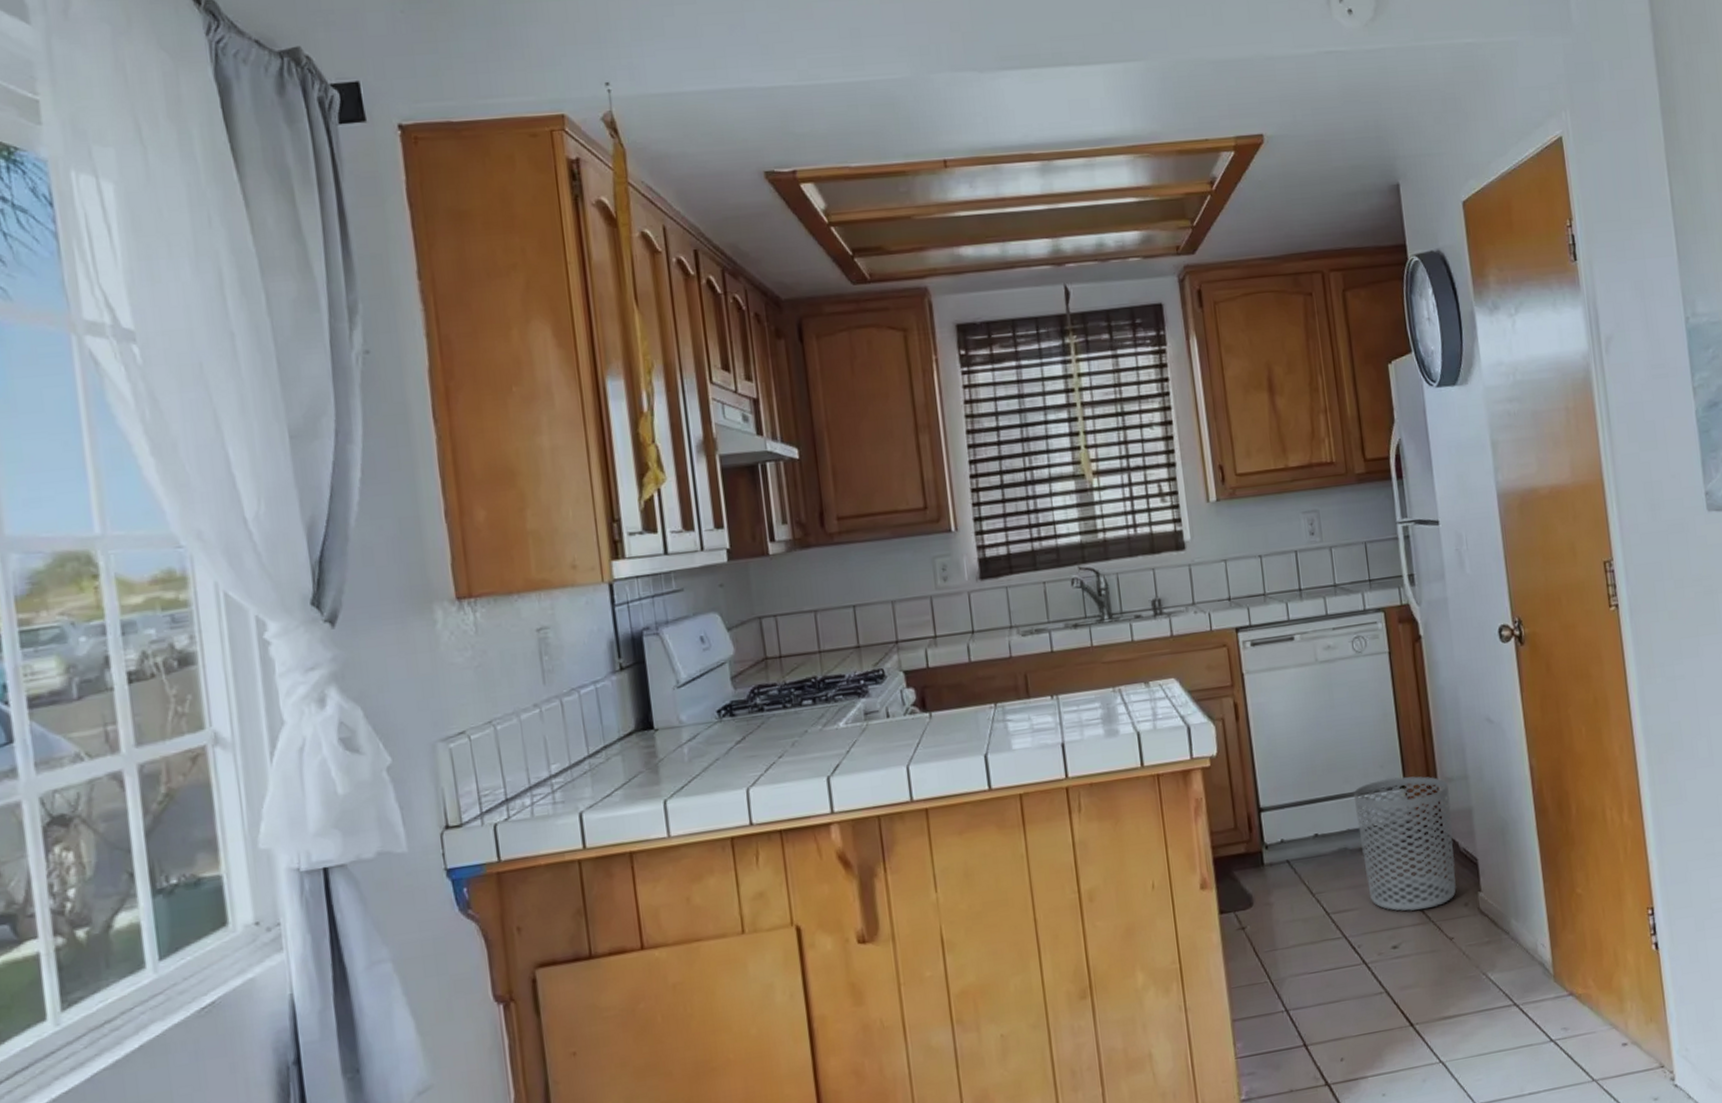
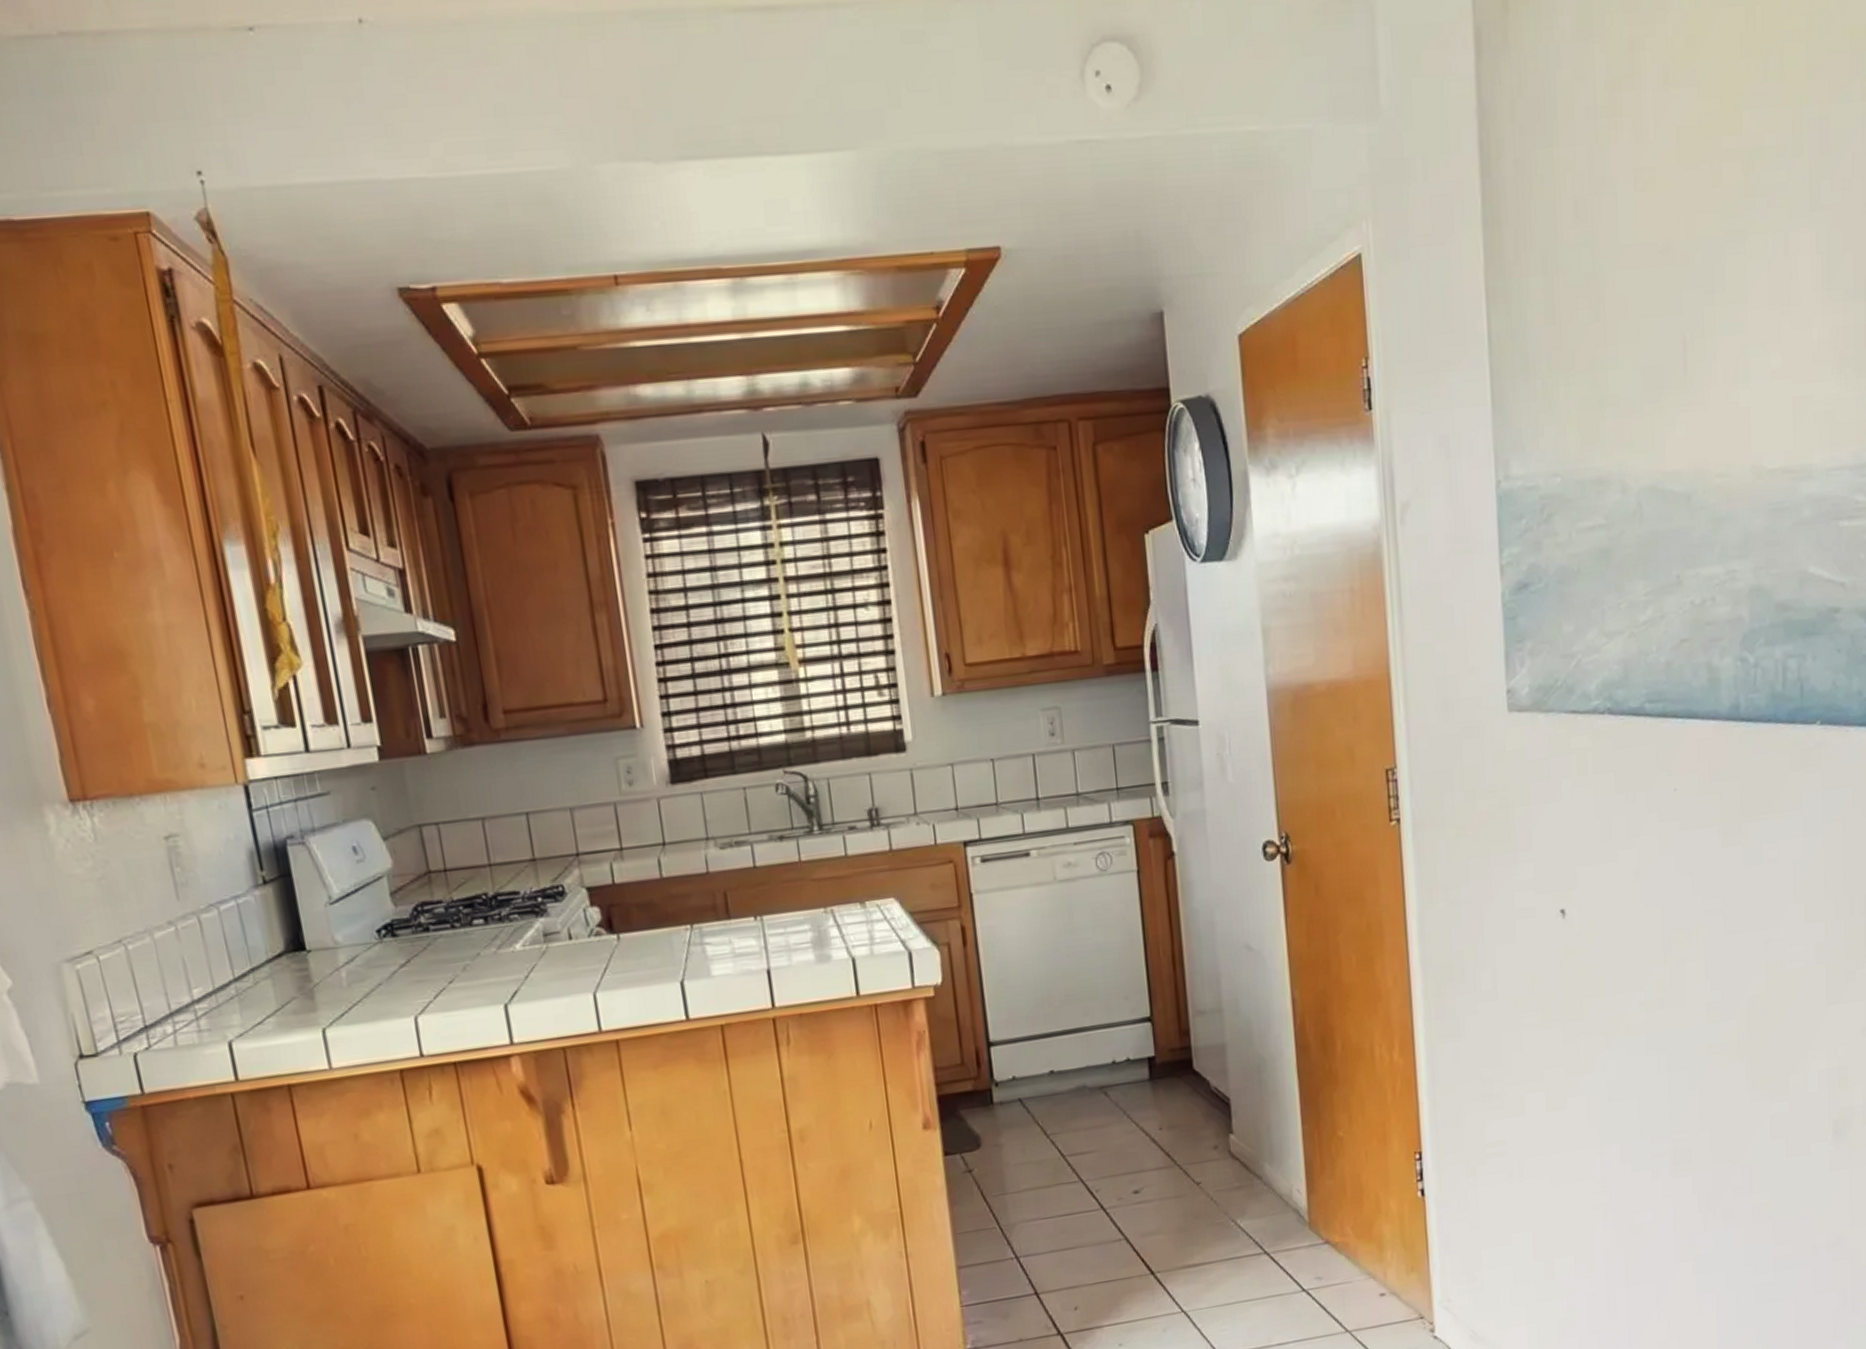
waste bin: present [1353,776,1456,912] -> none [1093,1008,1206,1154]

